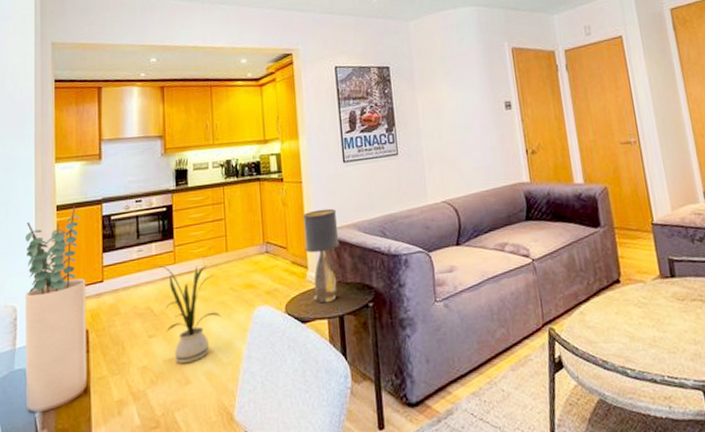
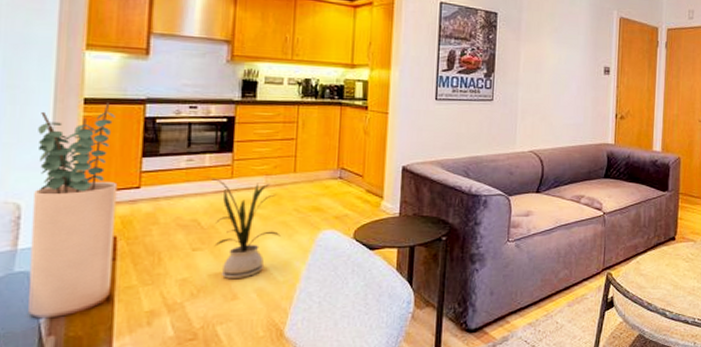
table lamp: present [302,208,340,304] -> none [382,142,422,233]

